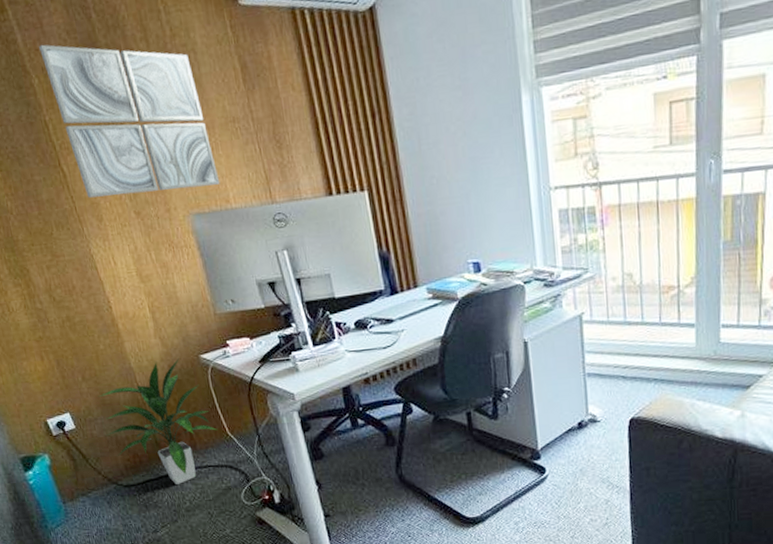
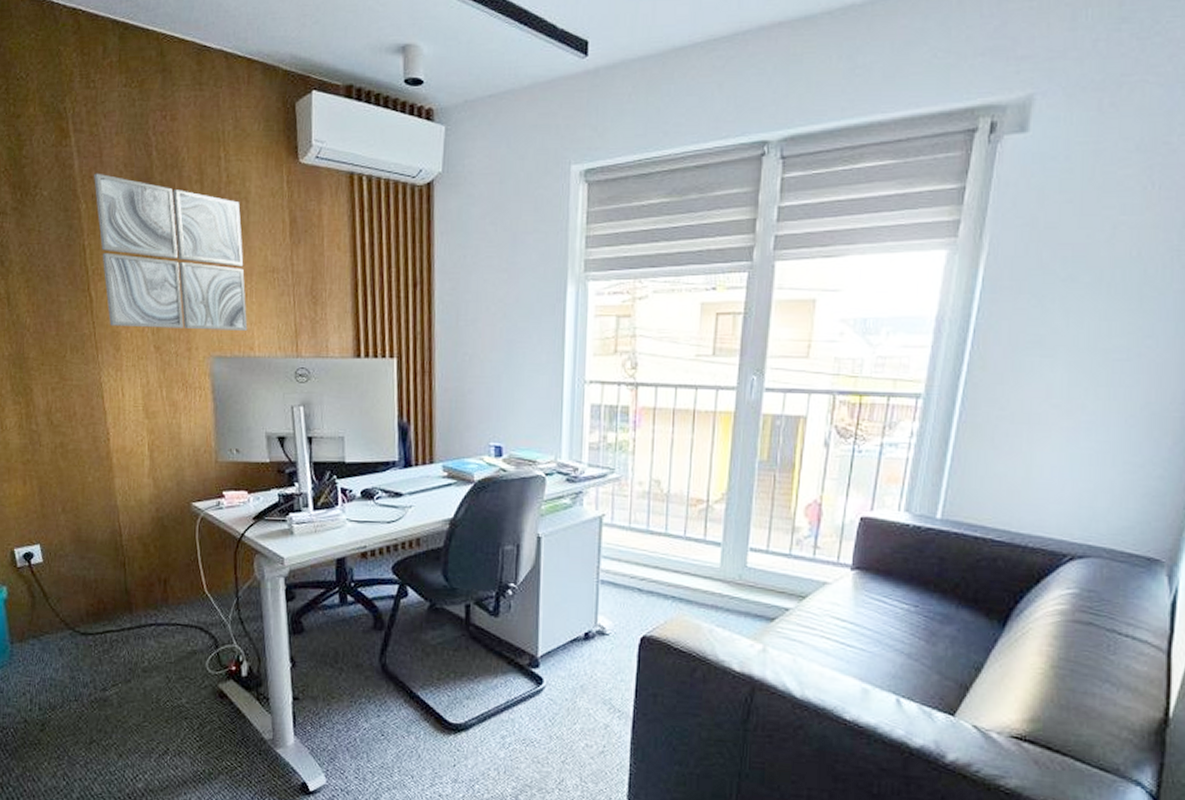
indoor plant: present [98,358,217,484] -> none [74,503,195,640]

